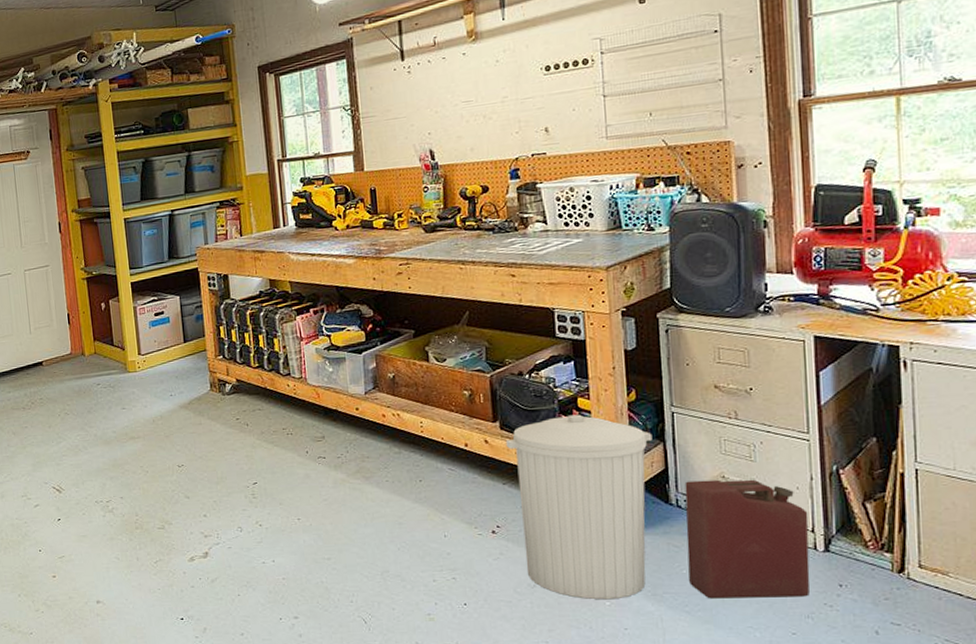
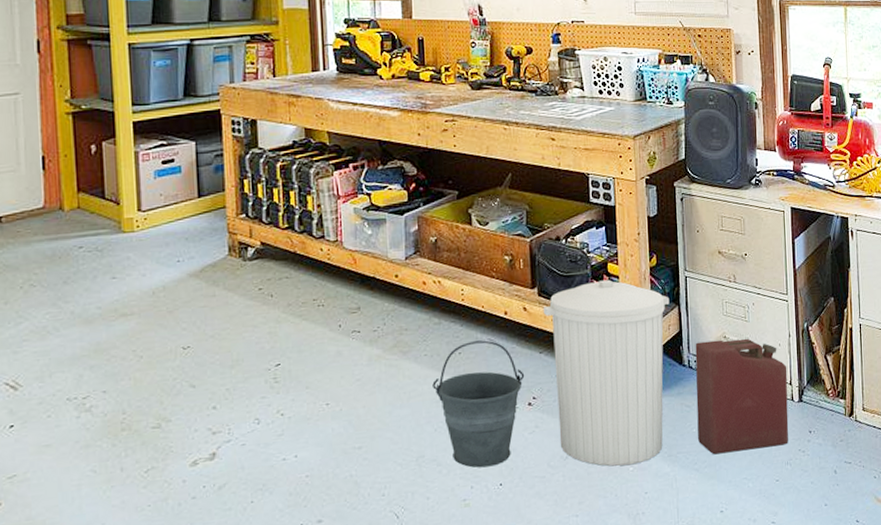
bucket: none [394,470,488,587] -> present [432,340,525,468]

